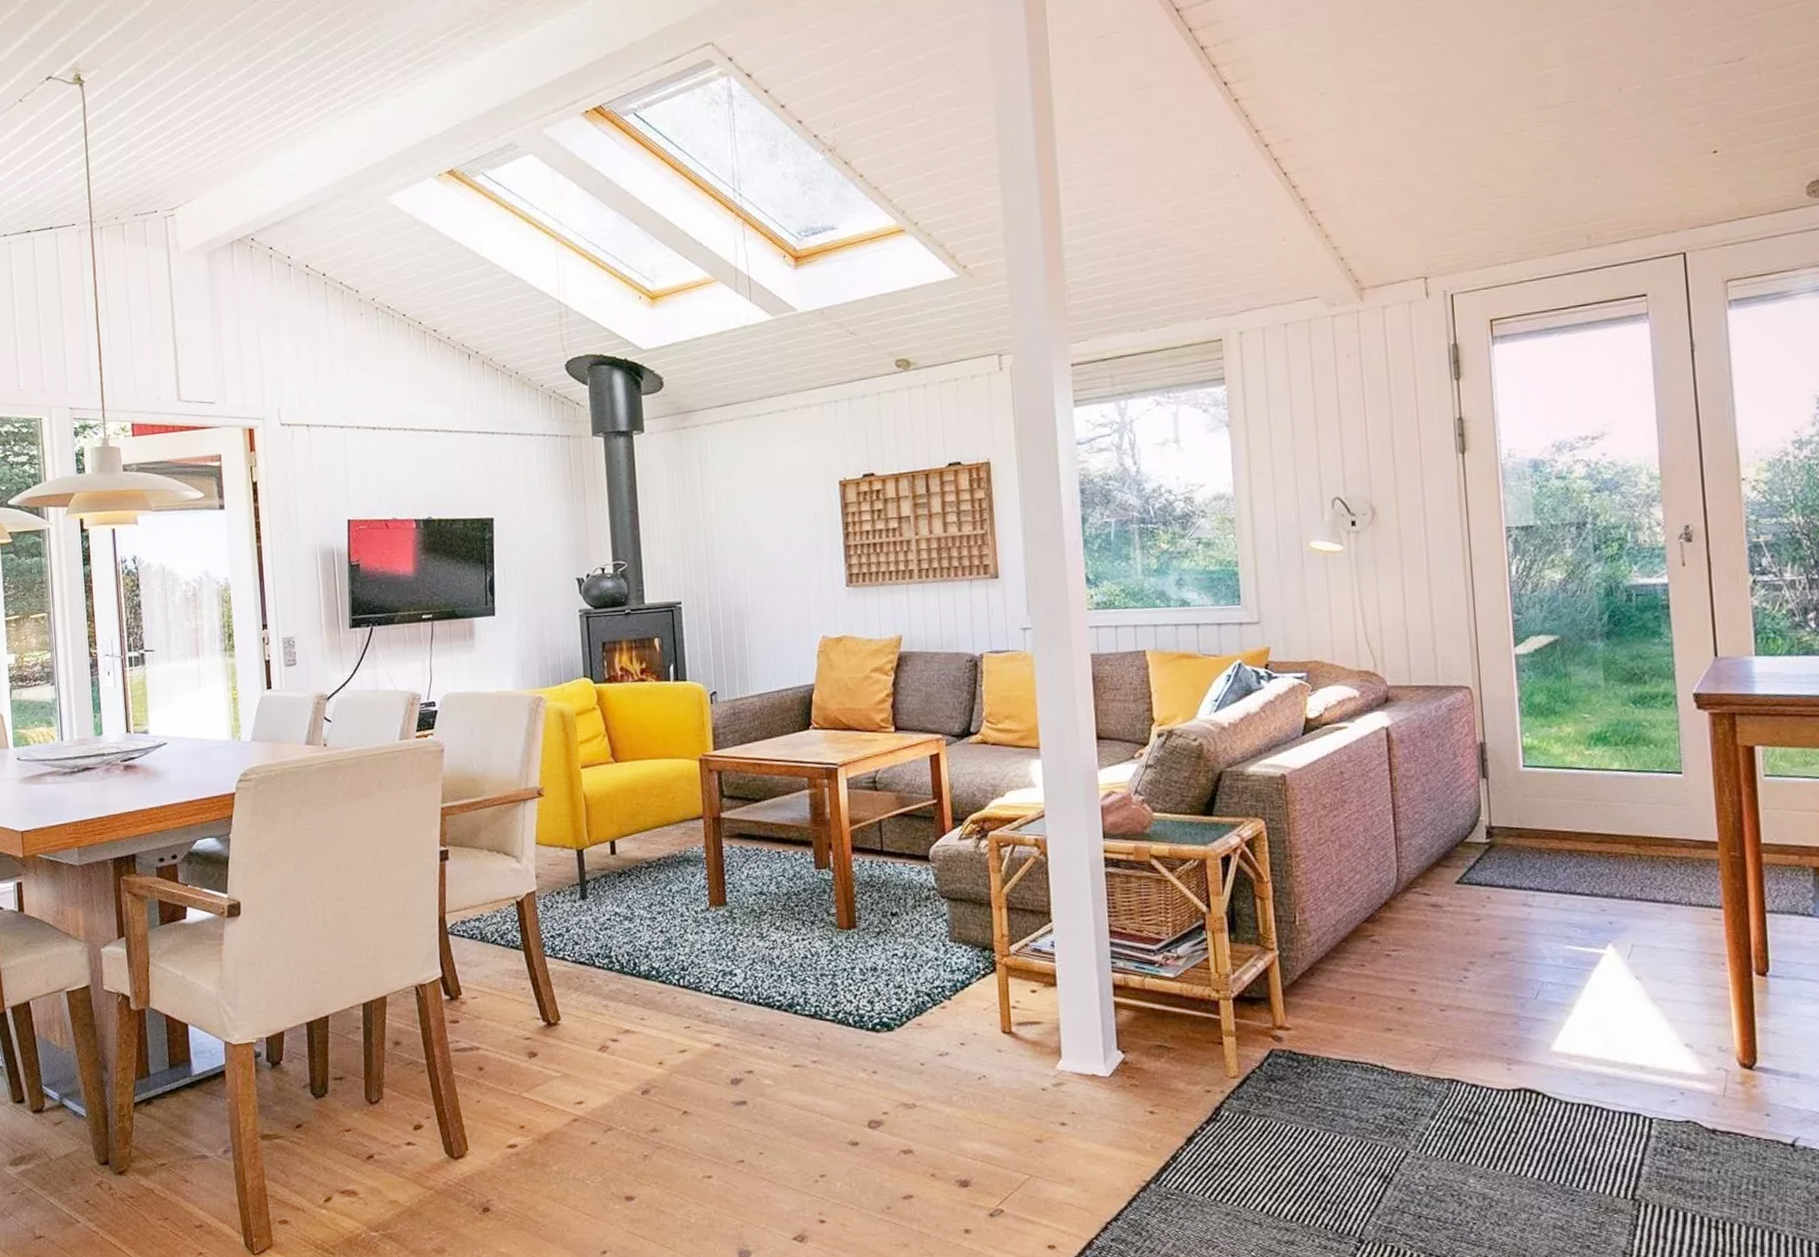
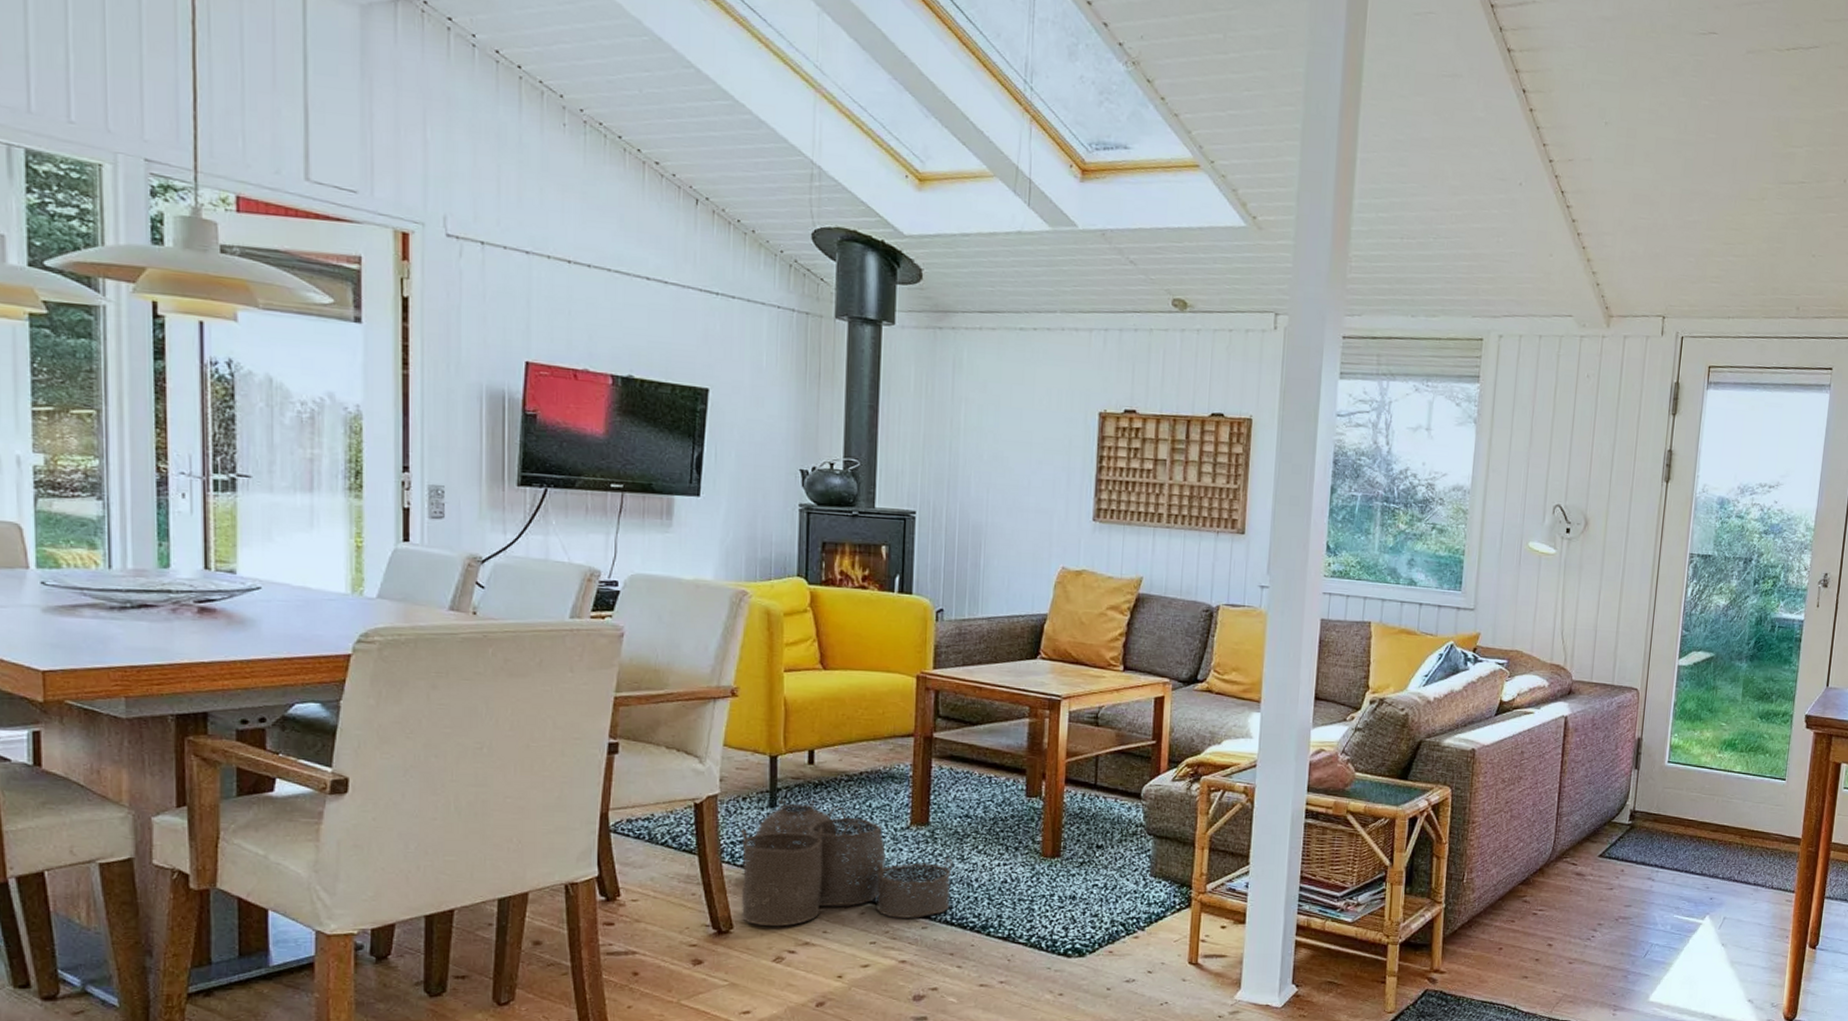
woven basket: none [558,889,756,1016] -> present [741,799,953,927]

